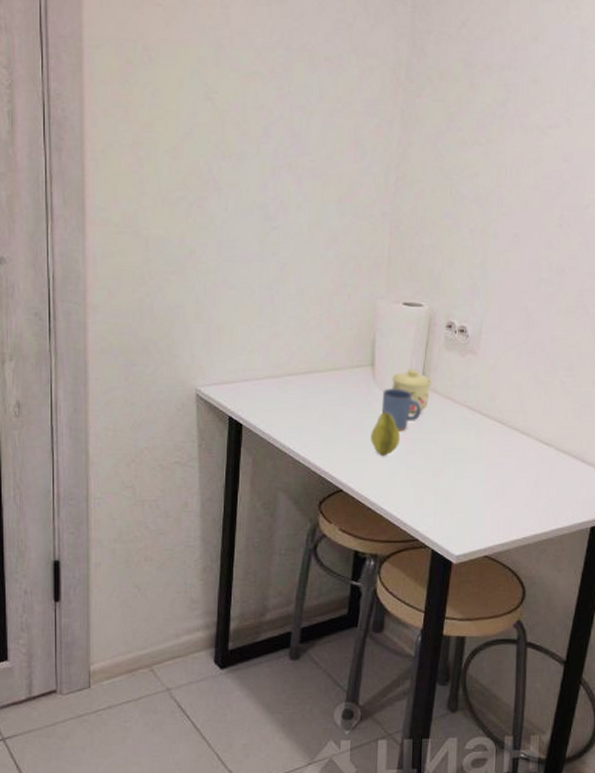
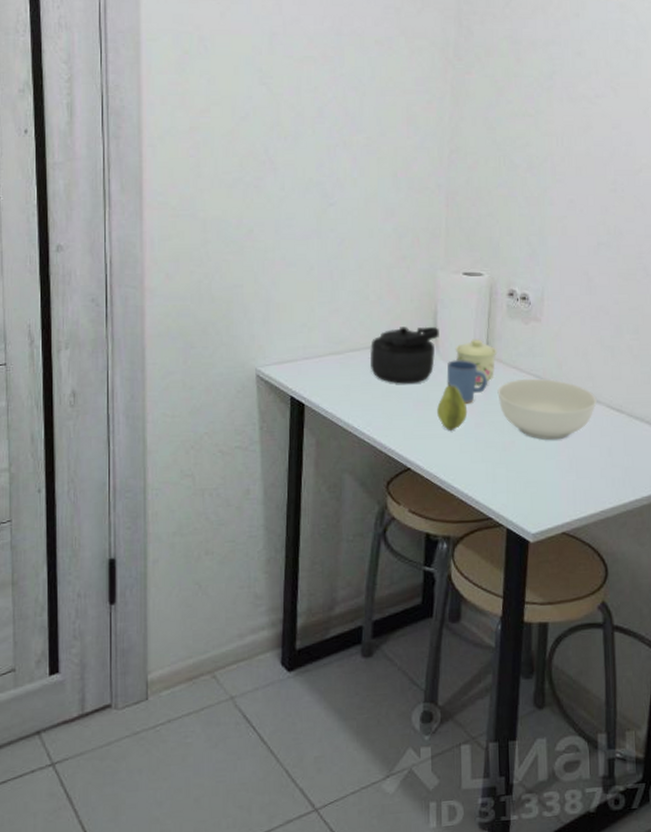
kettle: none [307,353,377,409] -> present [369,326,439,384]
bowl: none [430,409,527,468] -> present [497,378,597,440]

